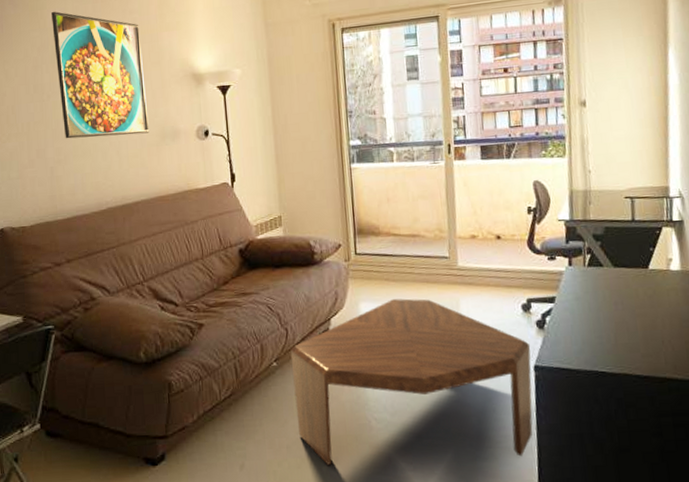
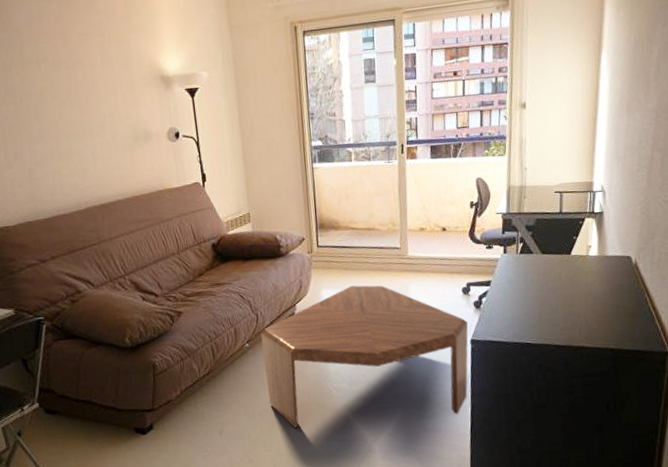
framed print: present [51,11,150,139] -> none [16,11,122,142]

